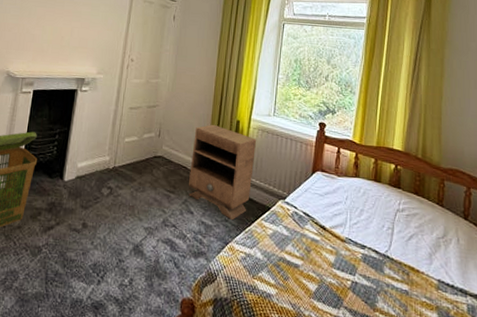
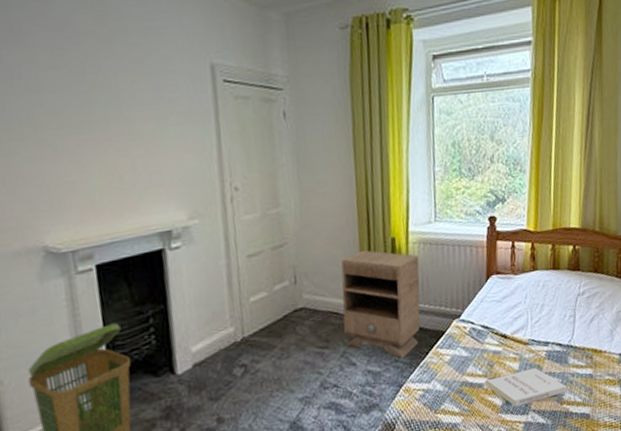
books: none [302,262,381,305] -> present [486,368,567,407]

